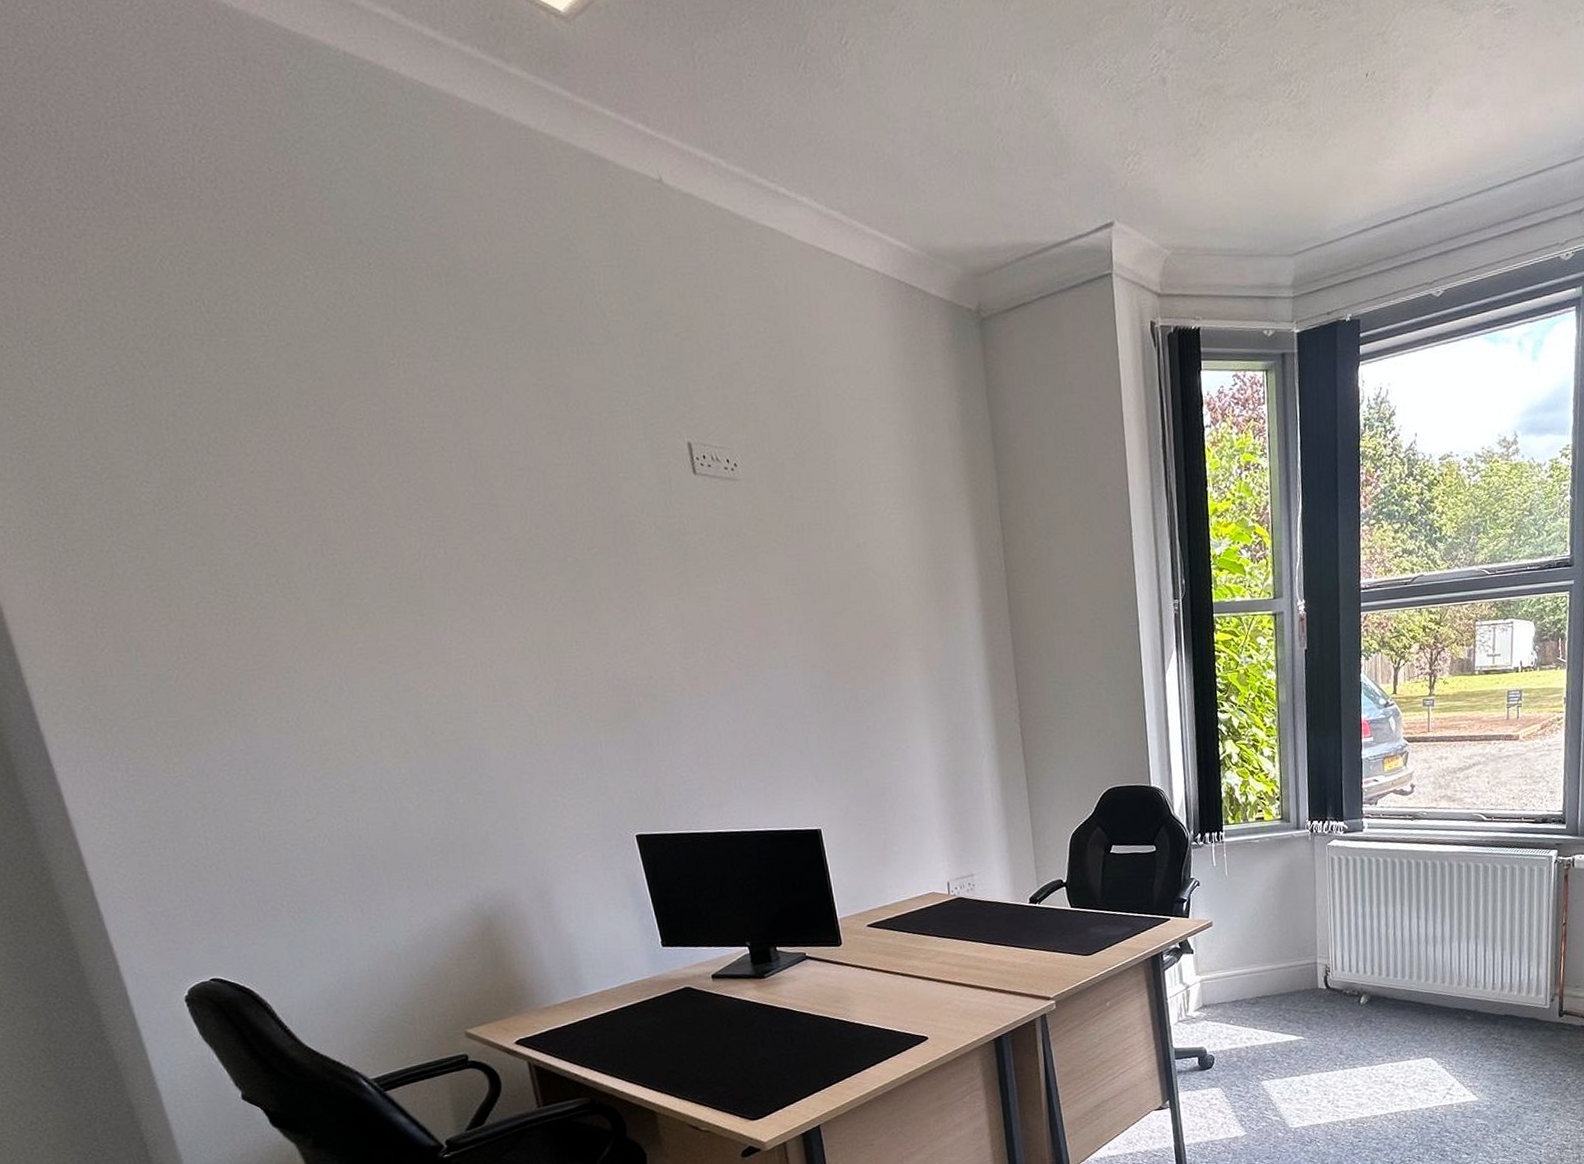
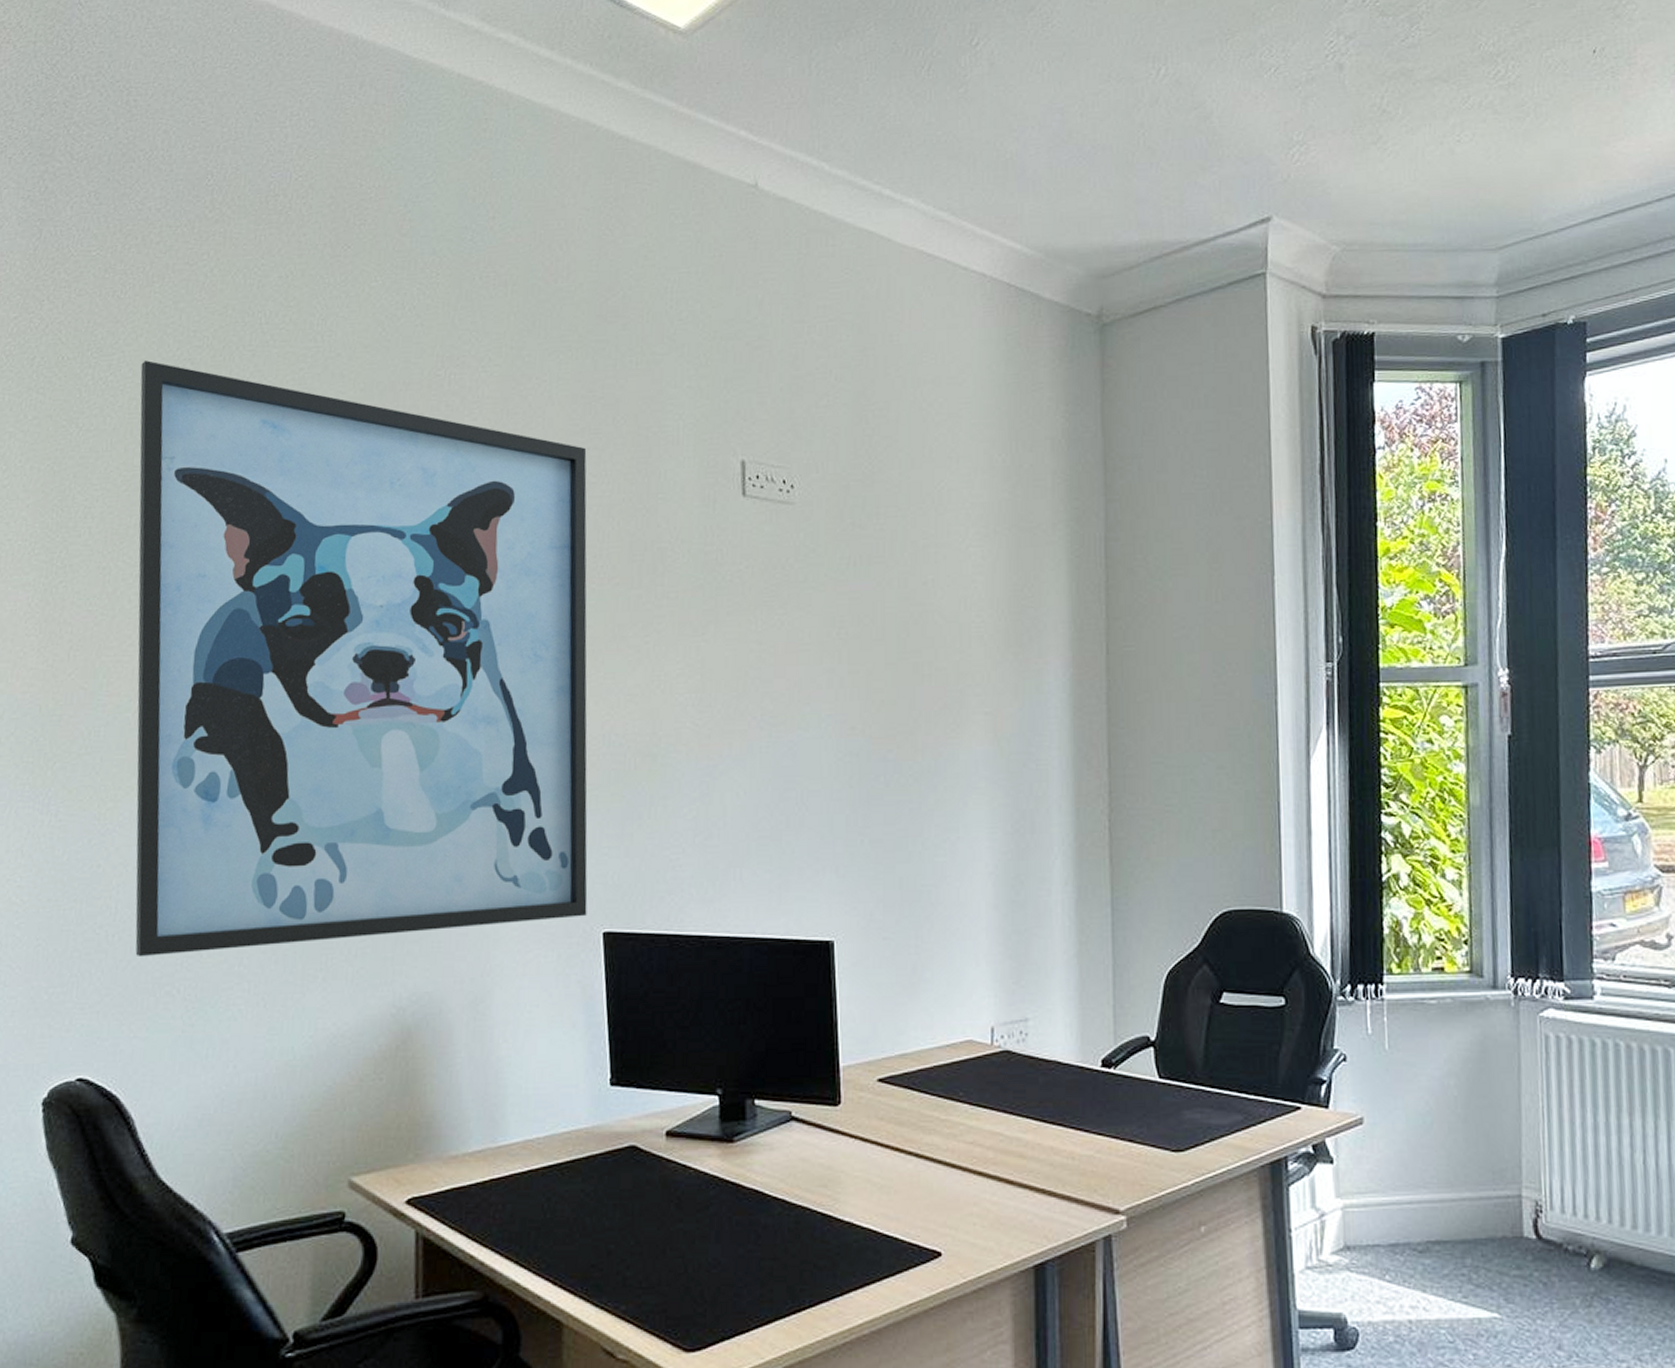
wall art: none [88,349,620,882] -> present [135,360,588,958]

